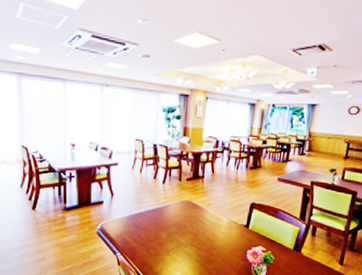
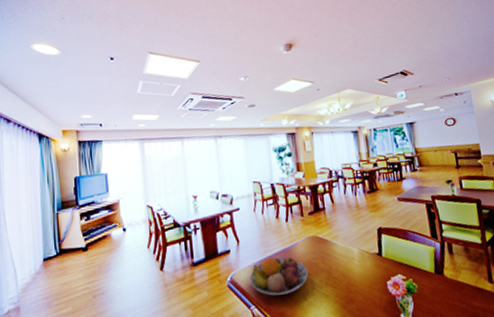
fruit bowl: none [120,214,175,248] -> present [250,257,308,296]

